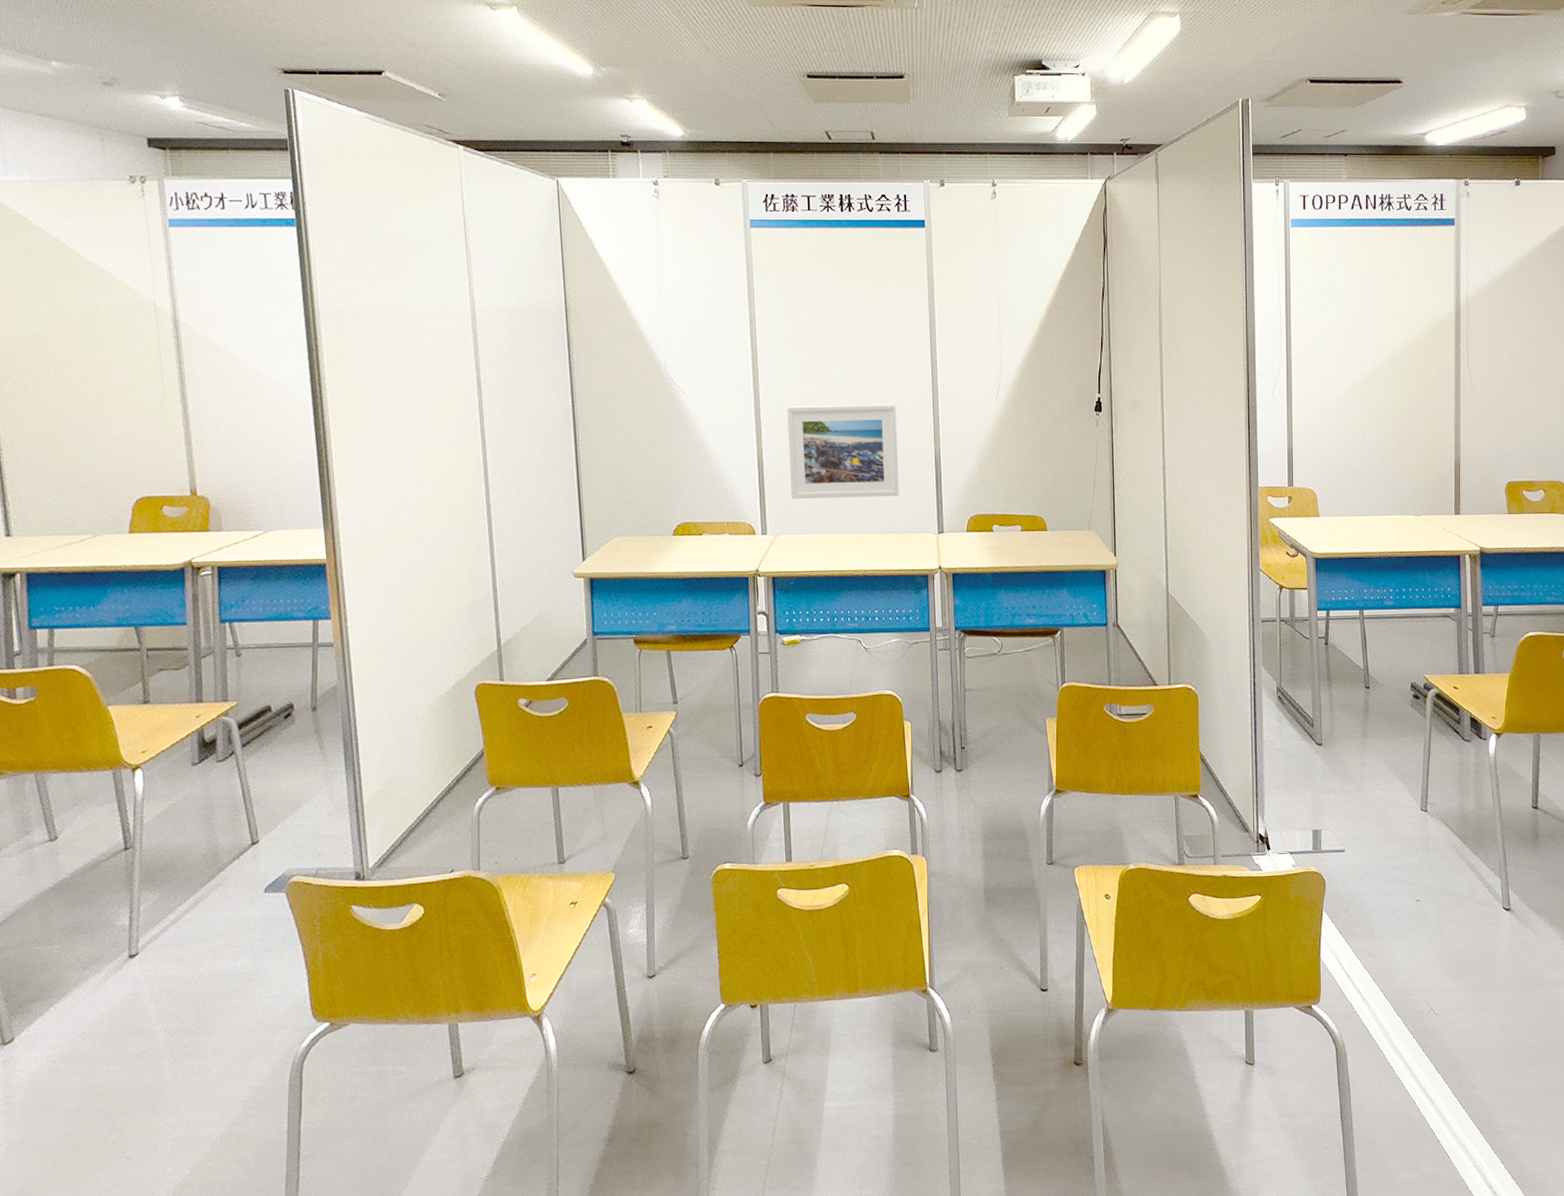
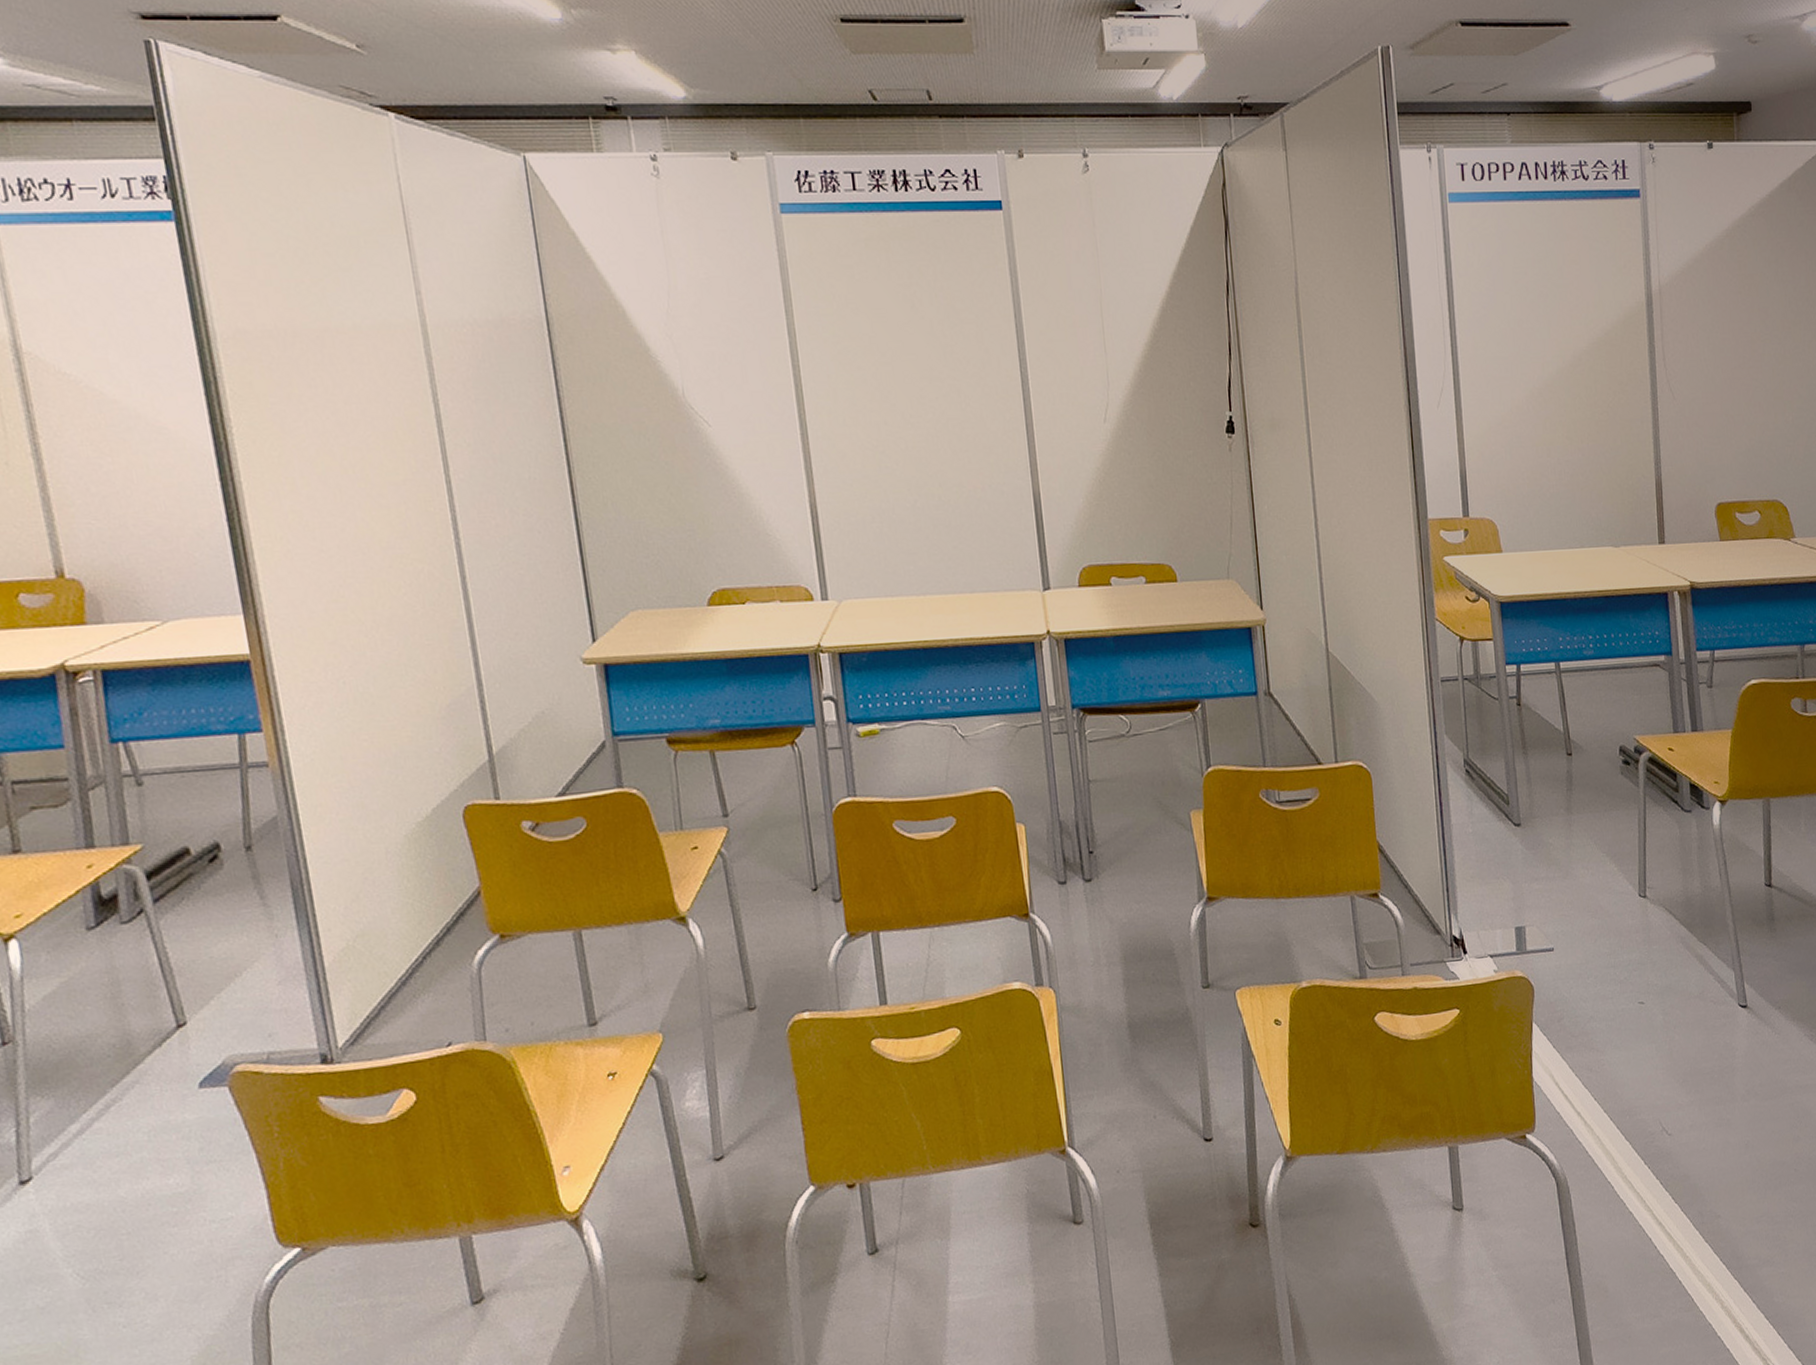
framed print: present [787,404,900,499] -> none [843,431,993,554]

